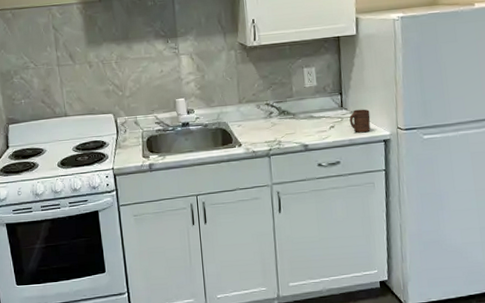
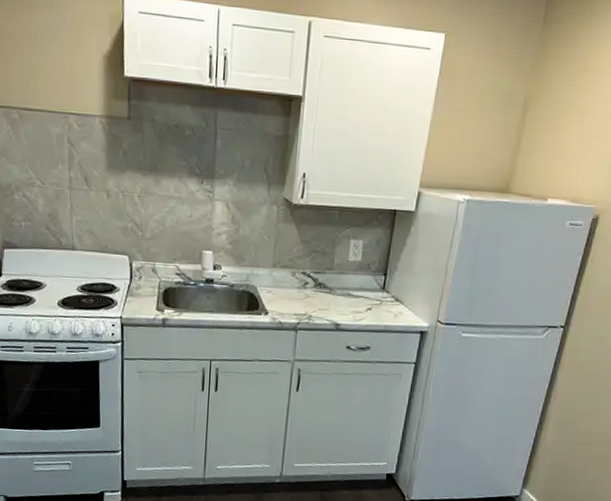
cup: present [349,109,371,133] -> none [389,294,412,321]

